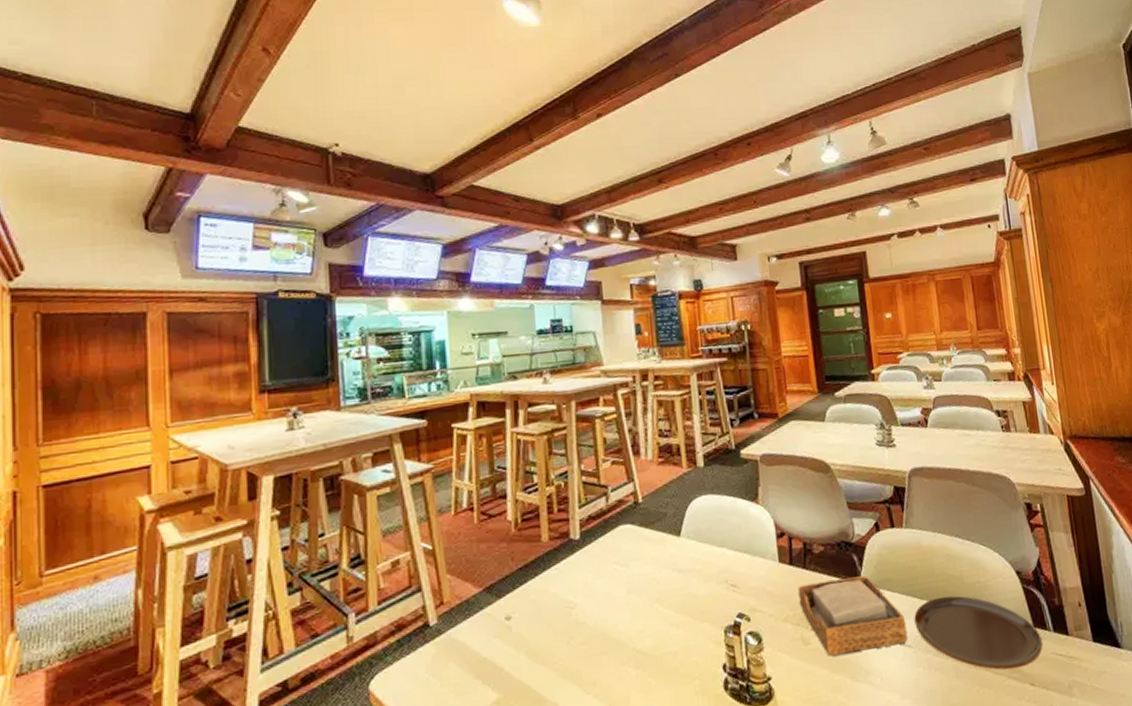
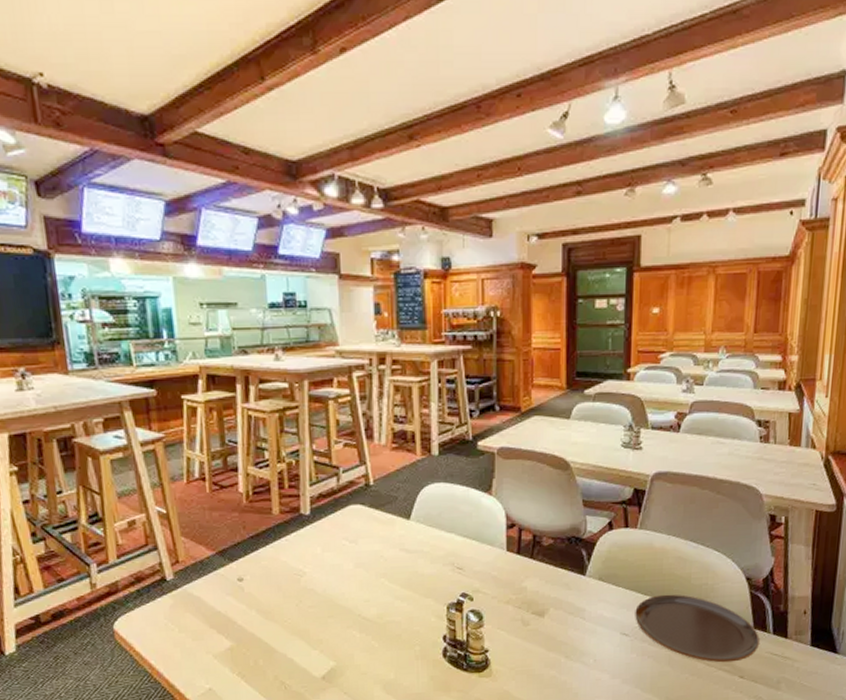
napkin holder: present [798,575,908,656] -> none [523,569,626,637]

